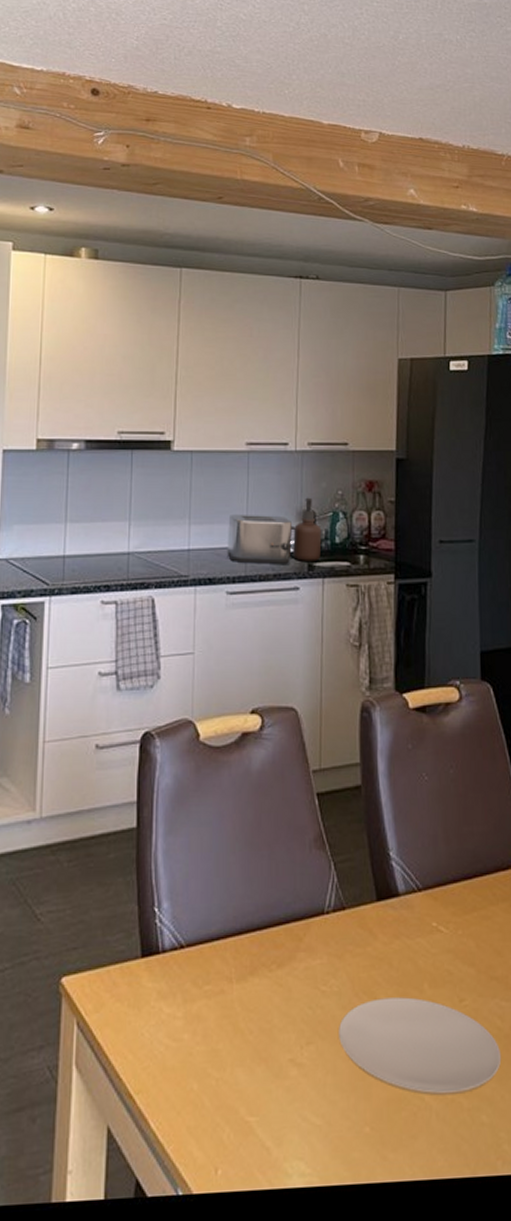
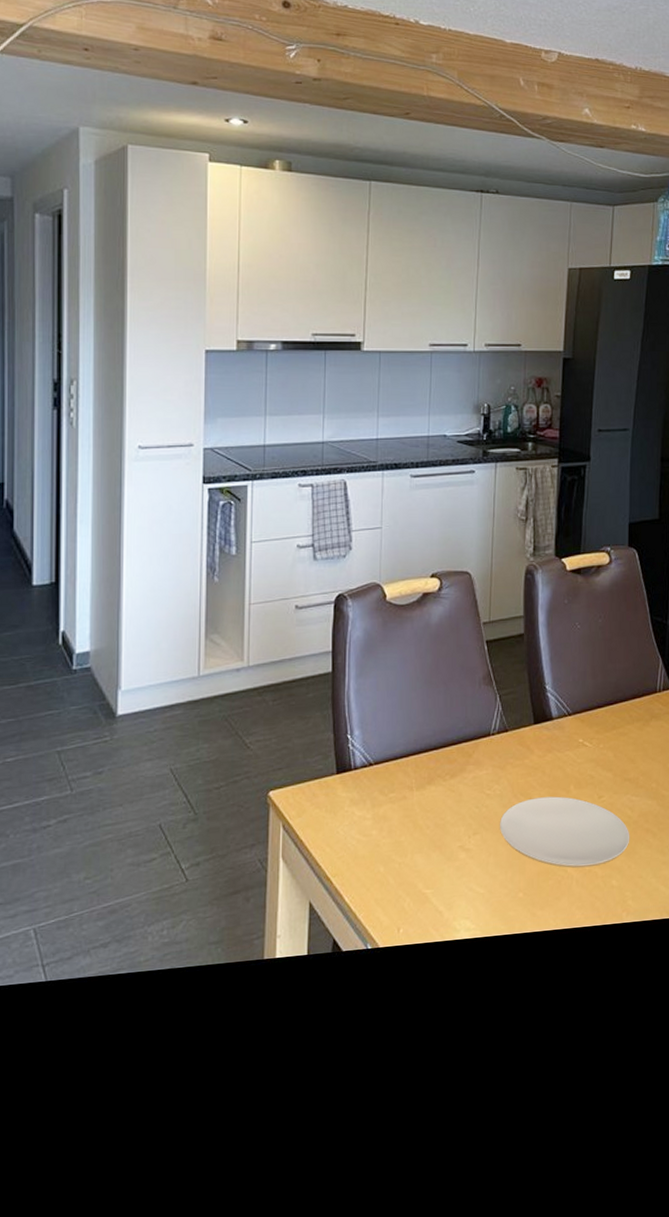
toaster: present [227,513,296,565] -> none [411,407,473,452]
soap dispenser: present [293,497,322,563] -> none [470,392,496,449]

